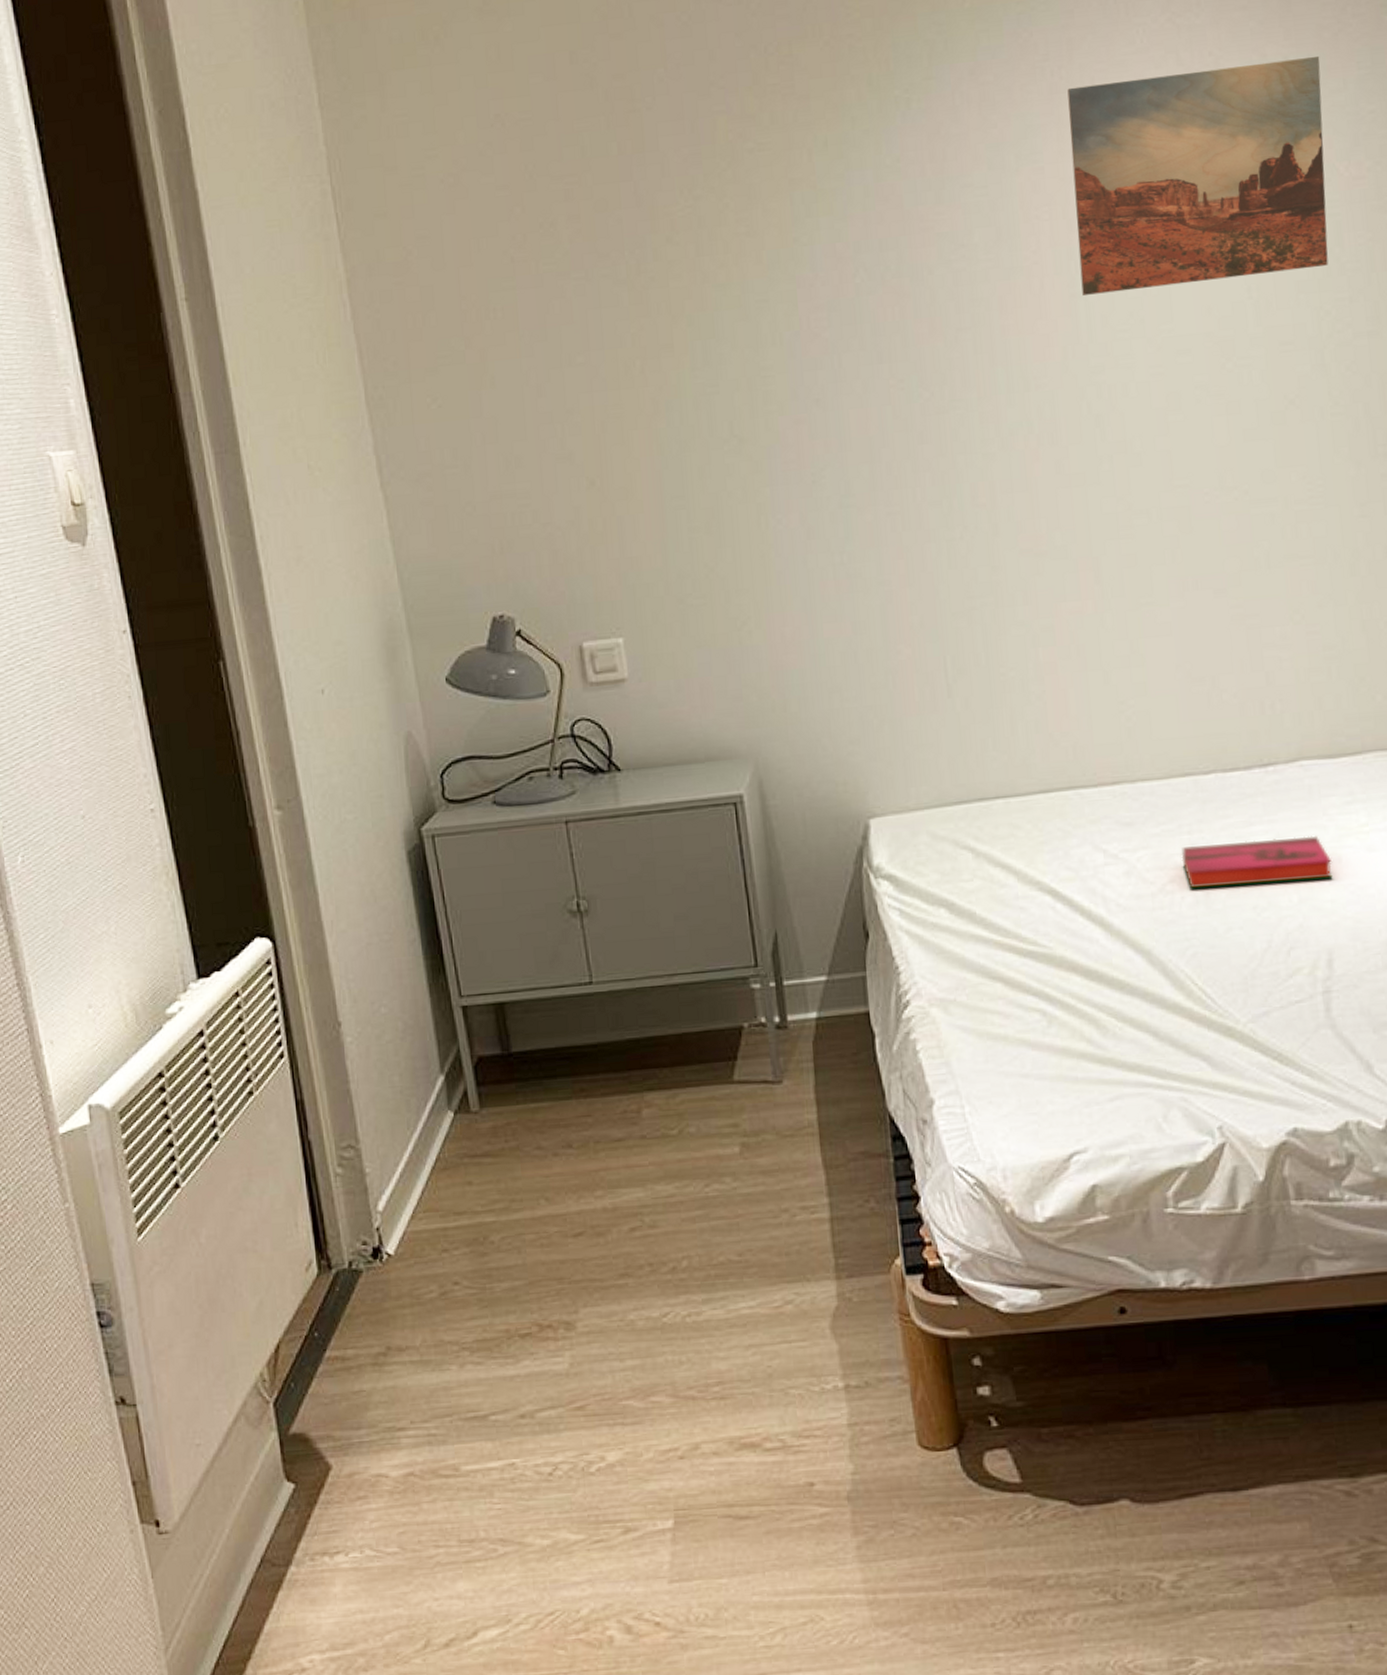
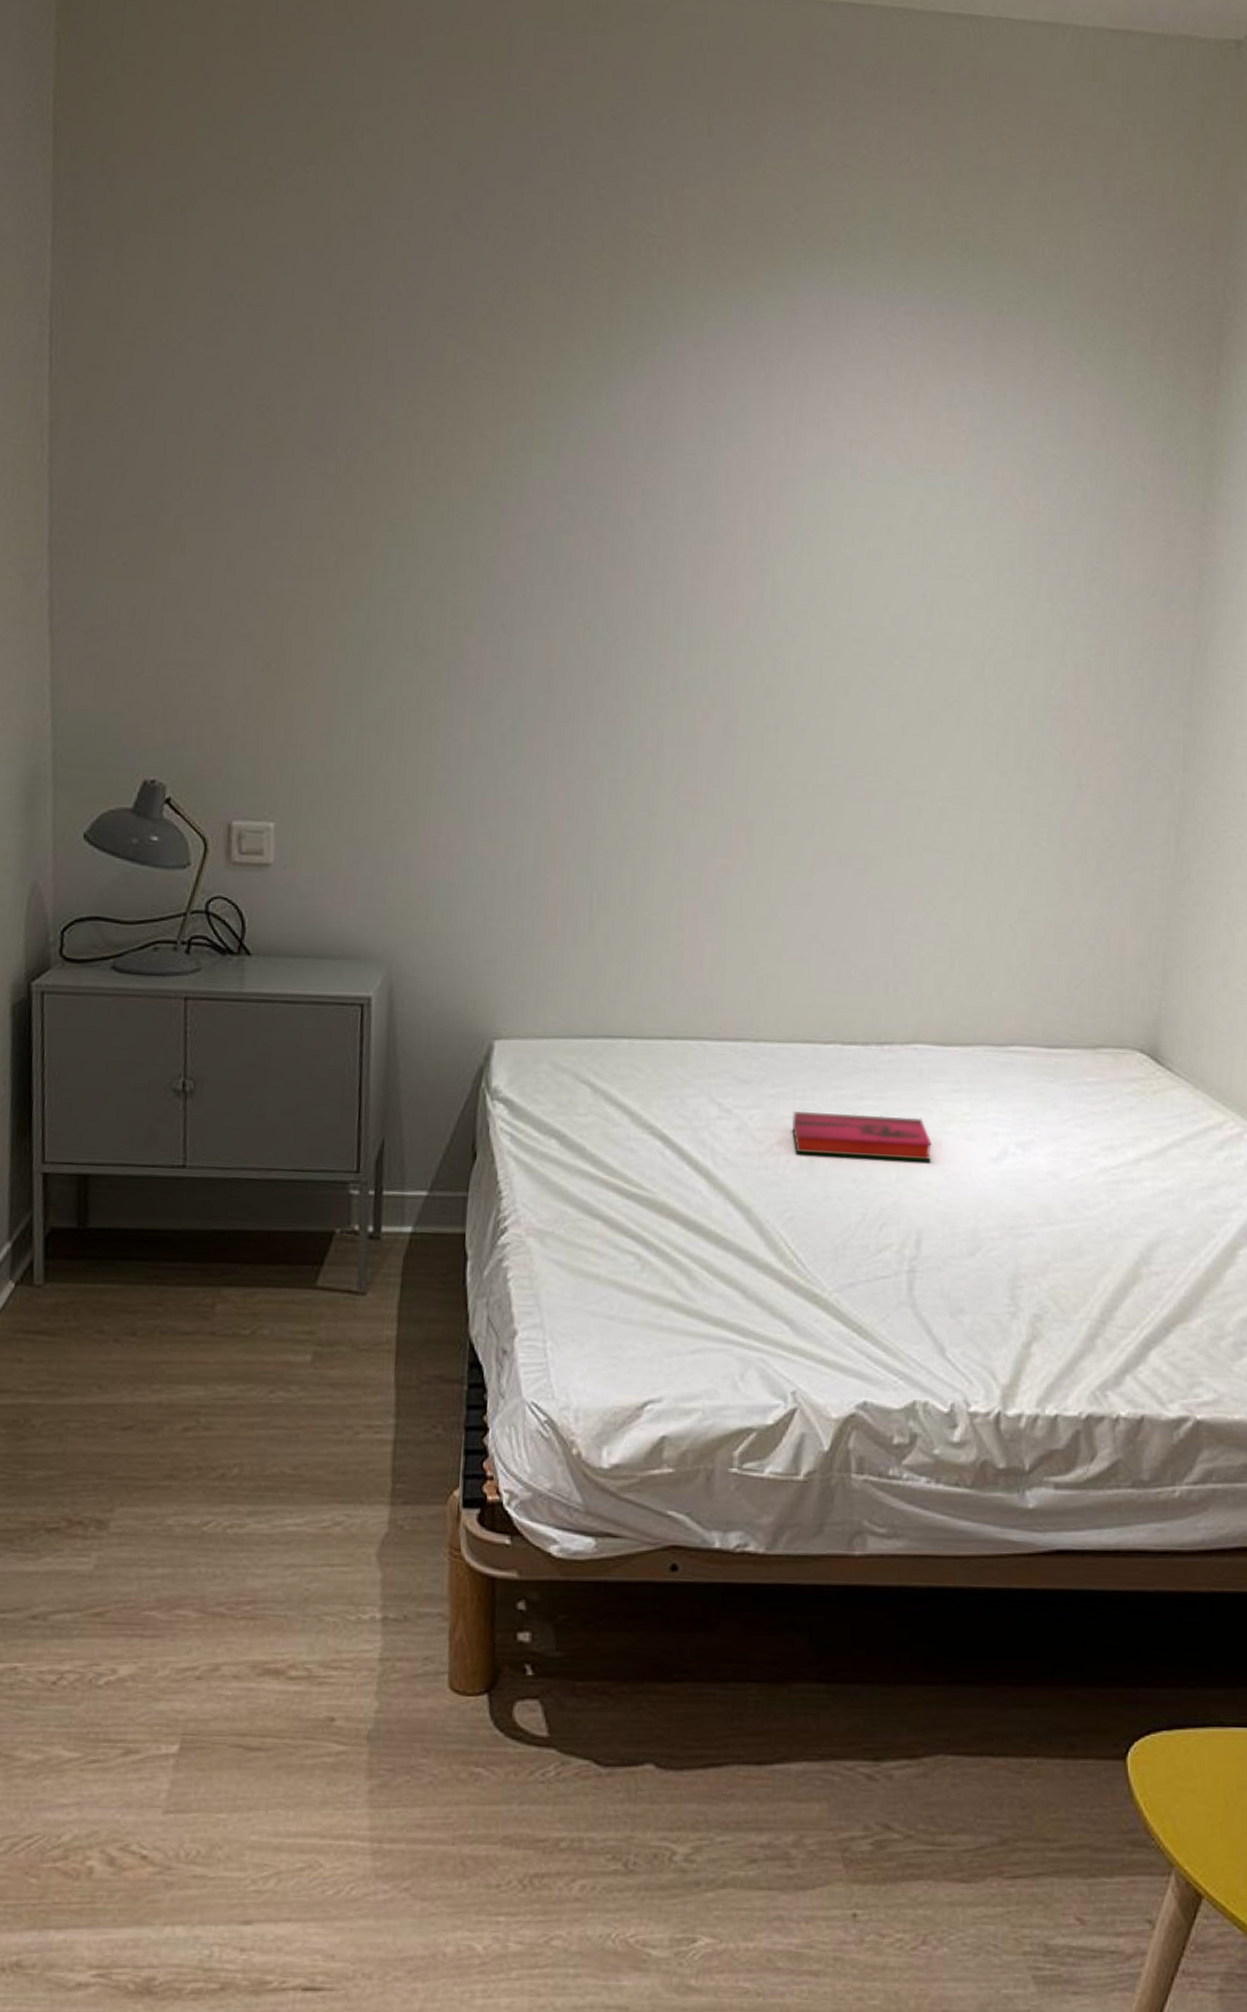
wall art: present [1067,55,1329,295] -> none [771,379,1014,587]

